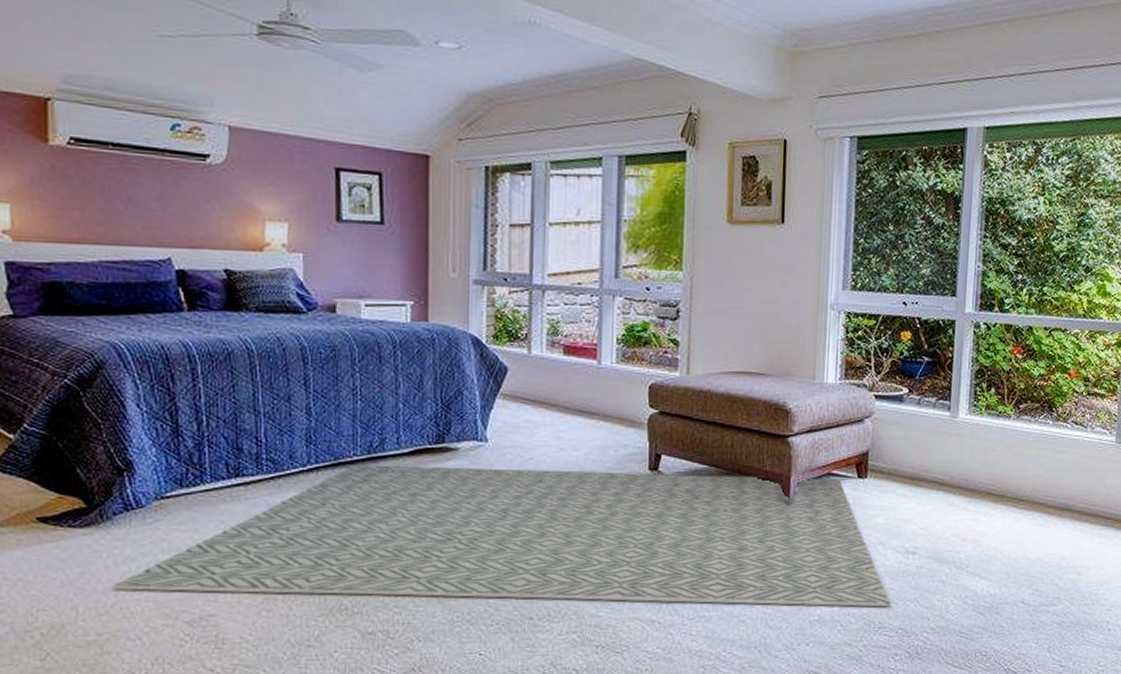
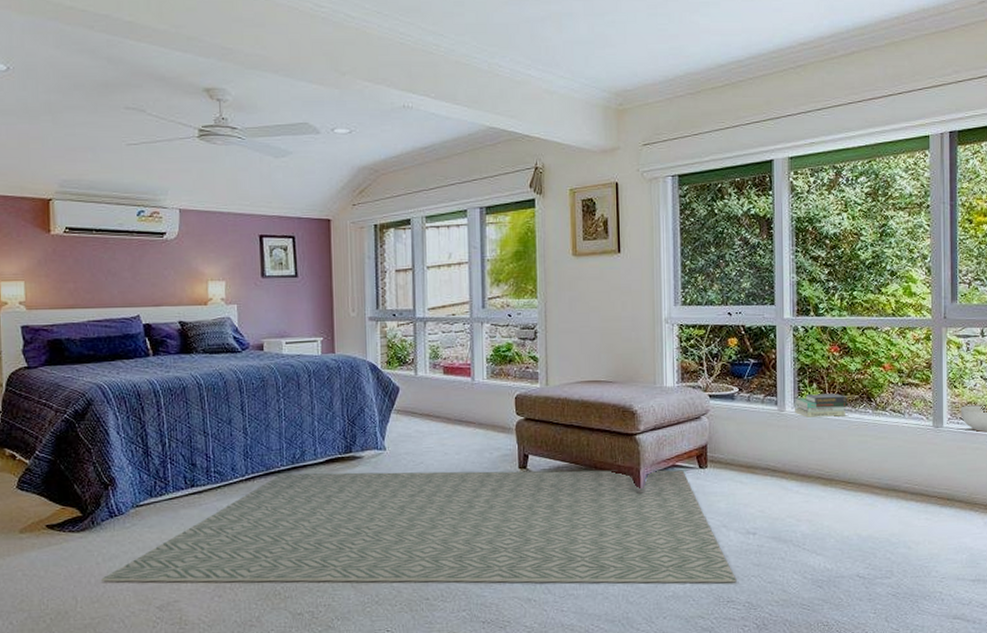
books: none [969,400,1027,426] -> present [795,393,848,418]

